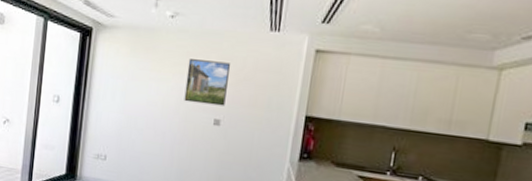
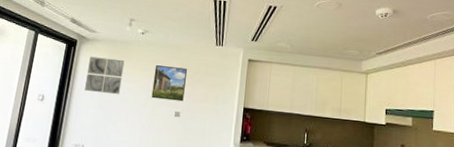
wall art: none [104,48,151,97] -> present [85,56,125,95]

